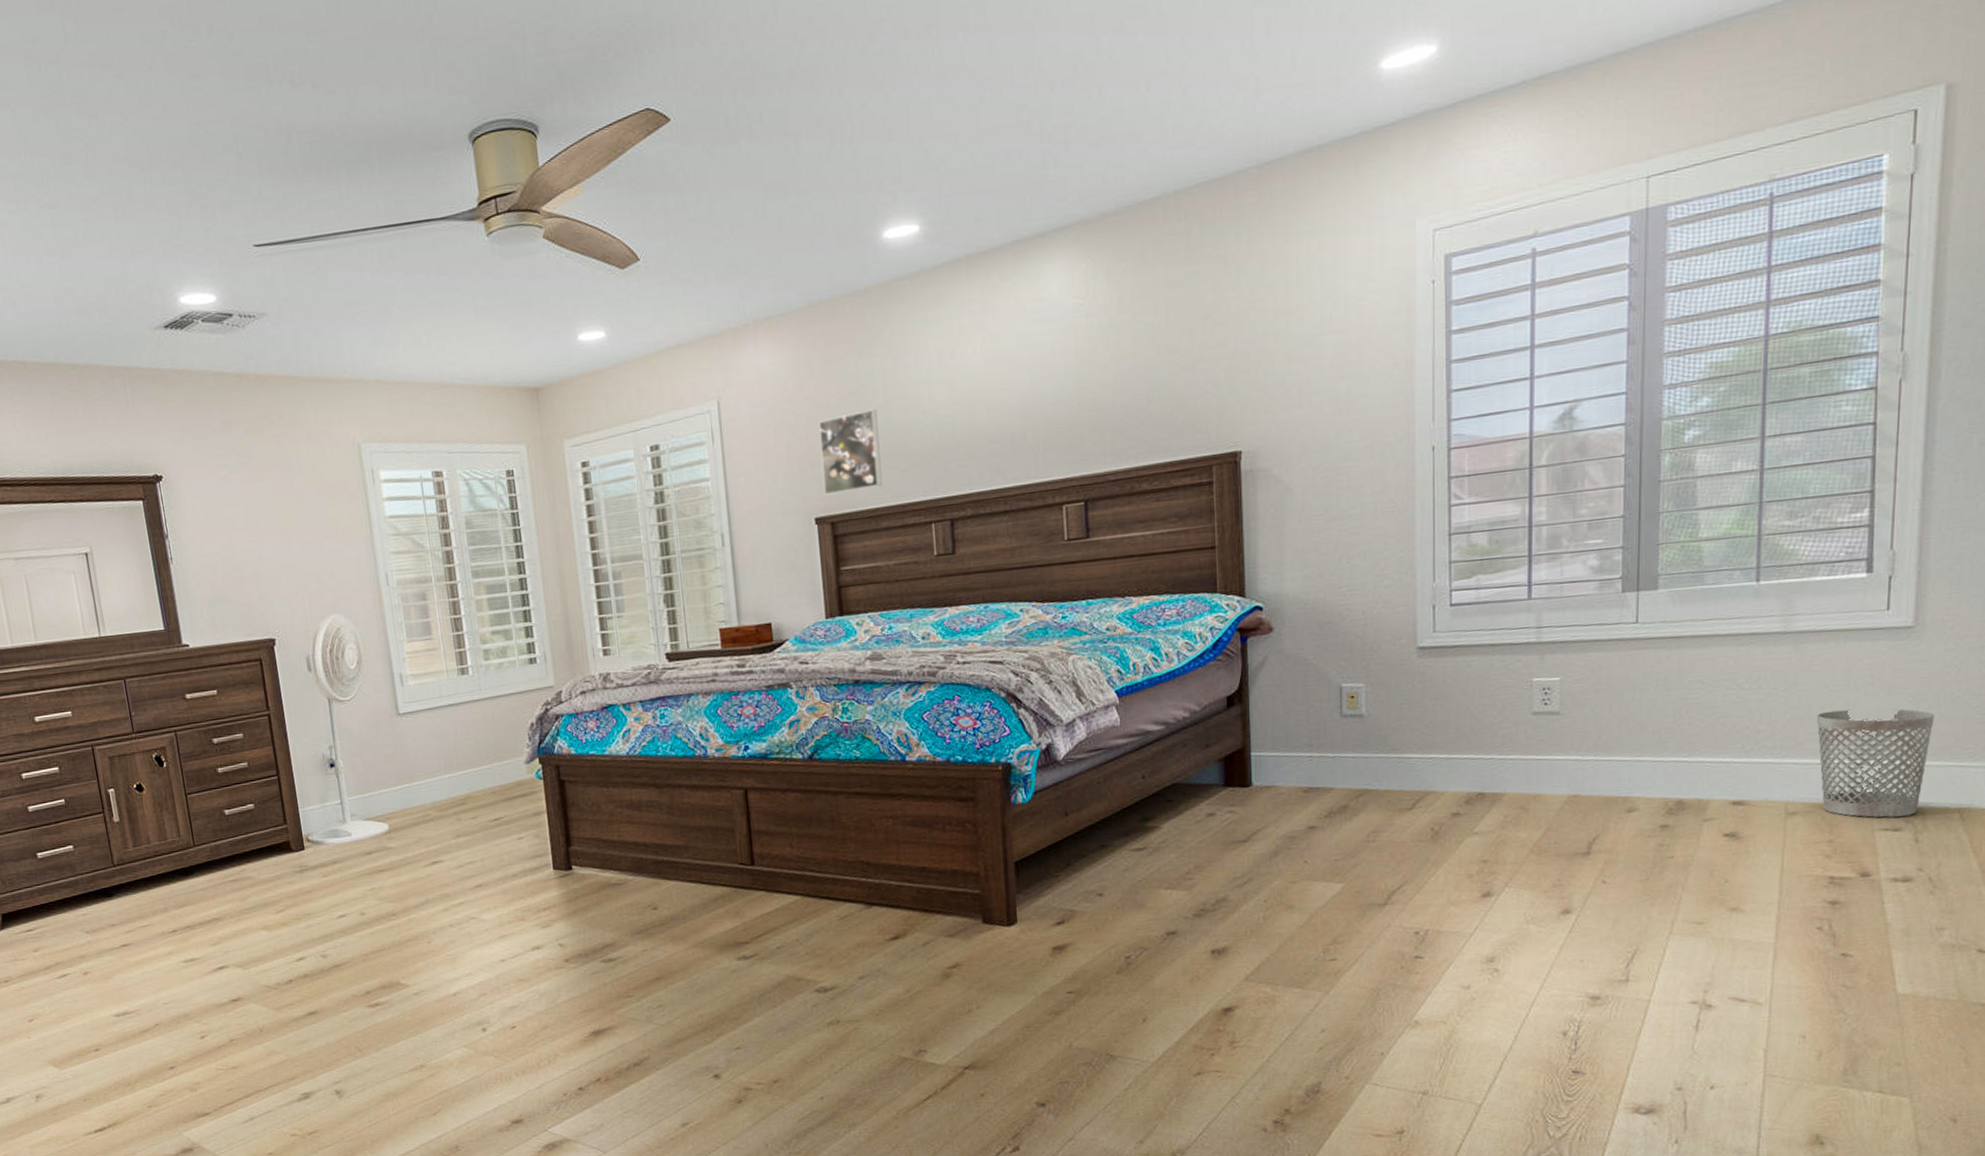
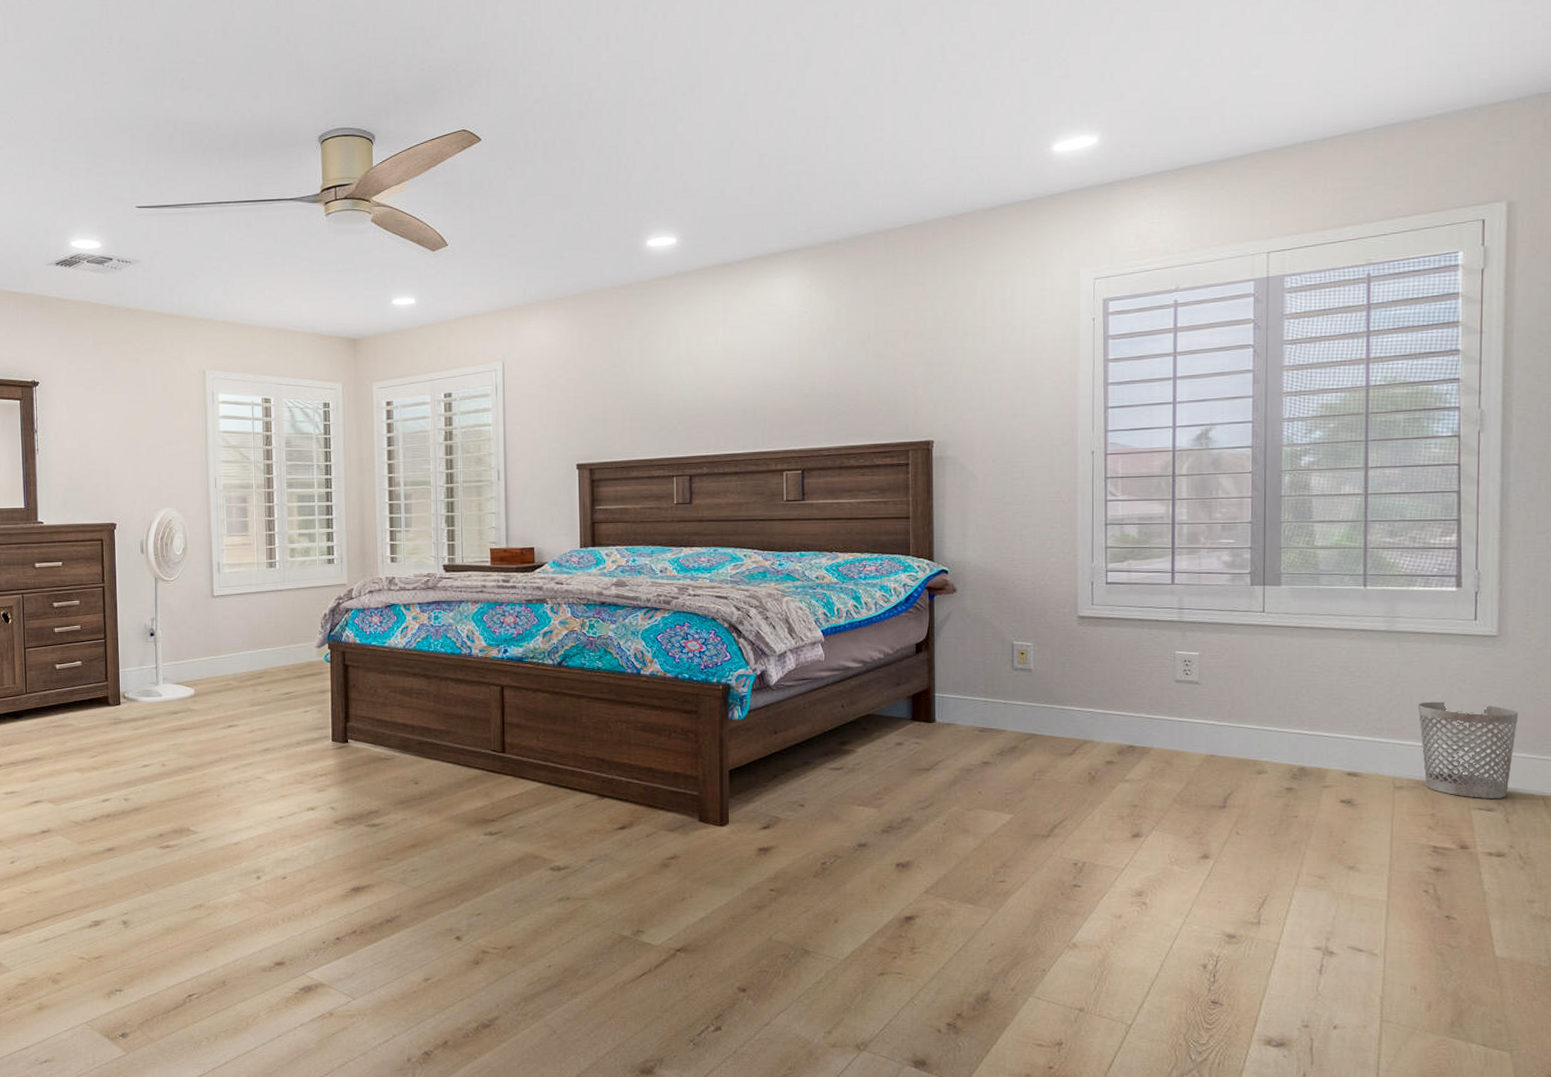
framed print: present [819,409,882,496] -> none [585,380,634,446]

